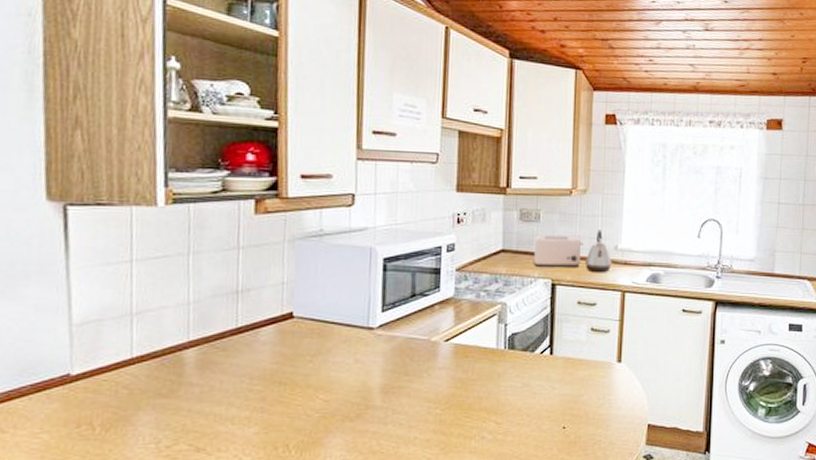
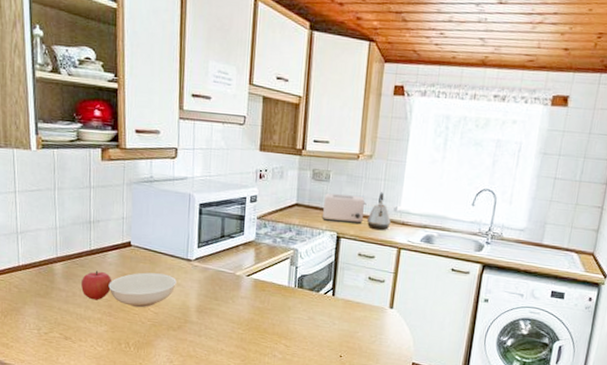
fruit: none [222,354,267,393] -> present [81,270,112,301]
bowl: none [261,349,354,397] -> present [108,272,177,308]

